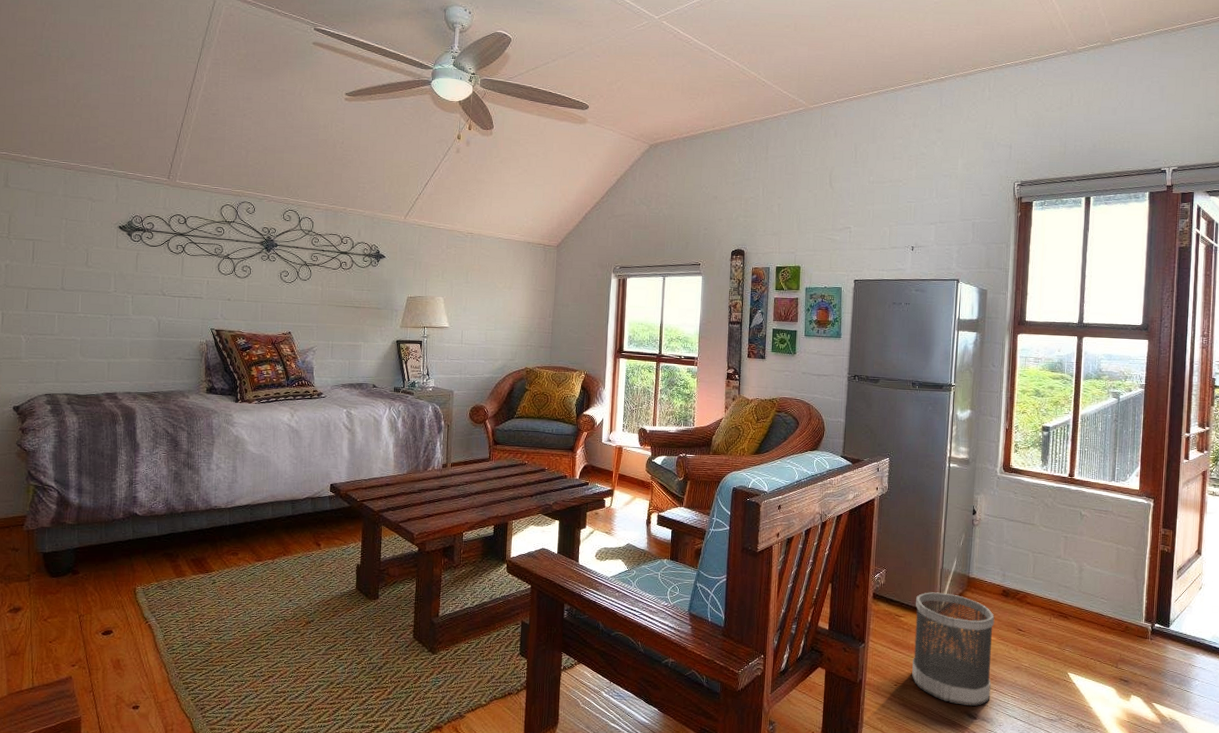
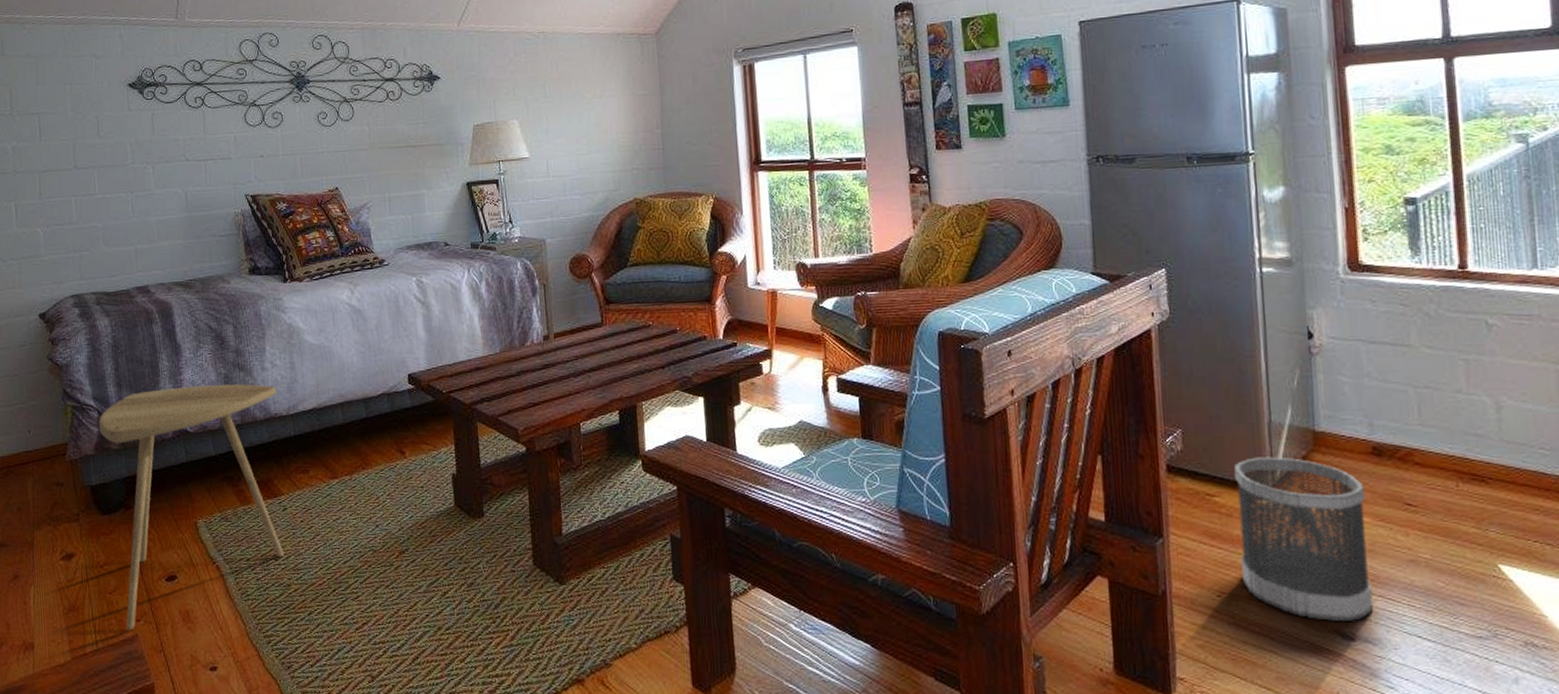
side table: none [57,478,219,674] -> present [98,384,284,631]

